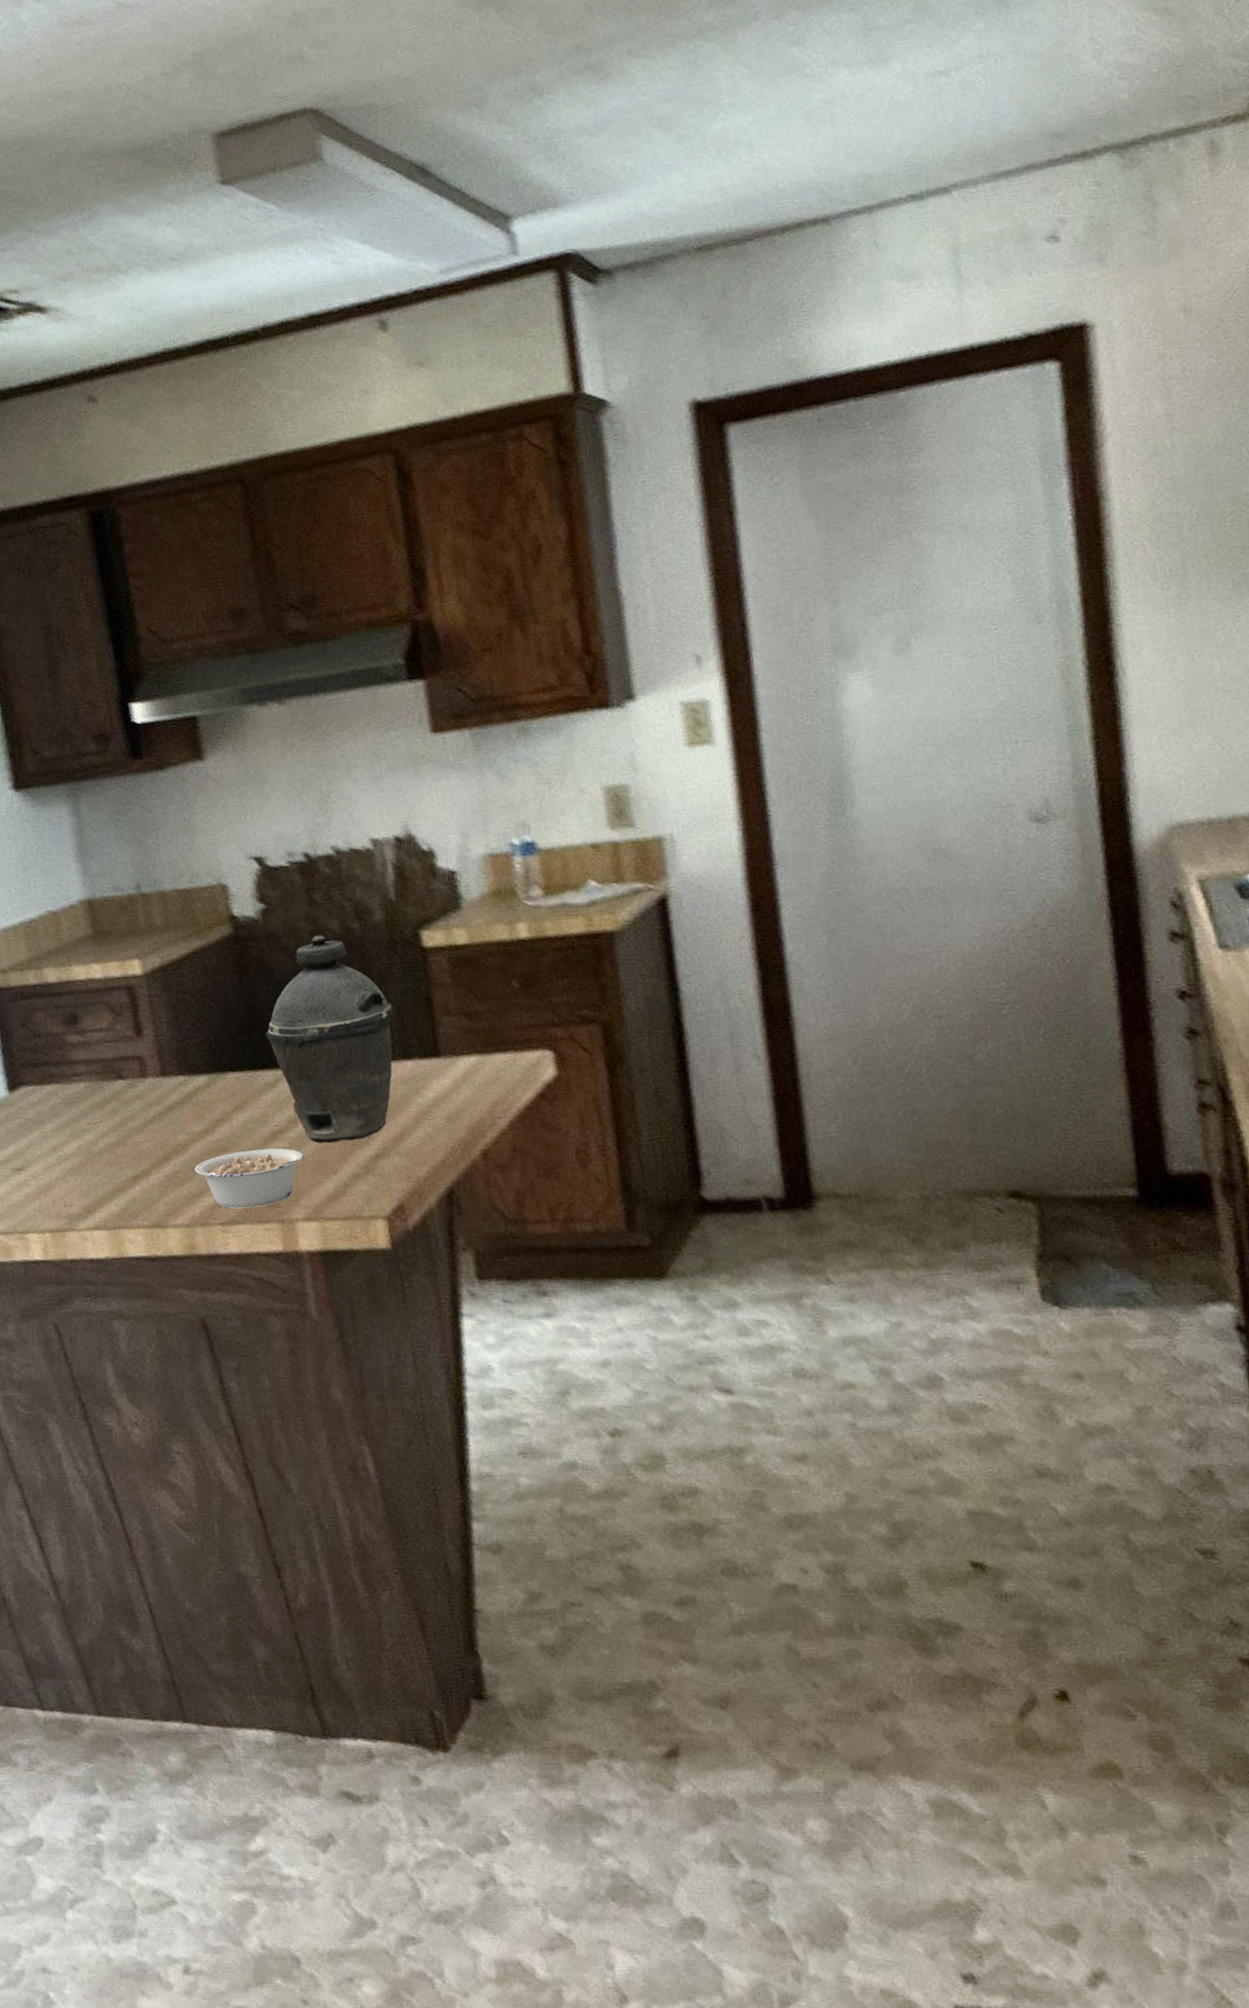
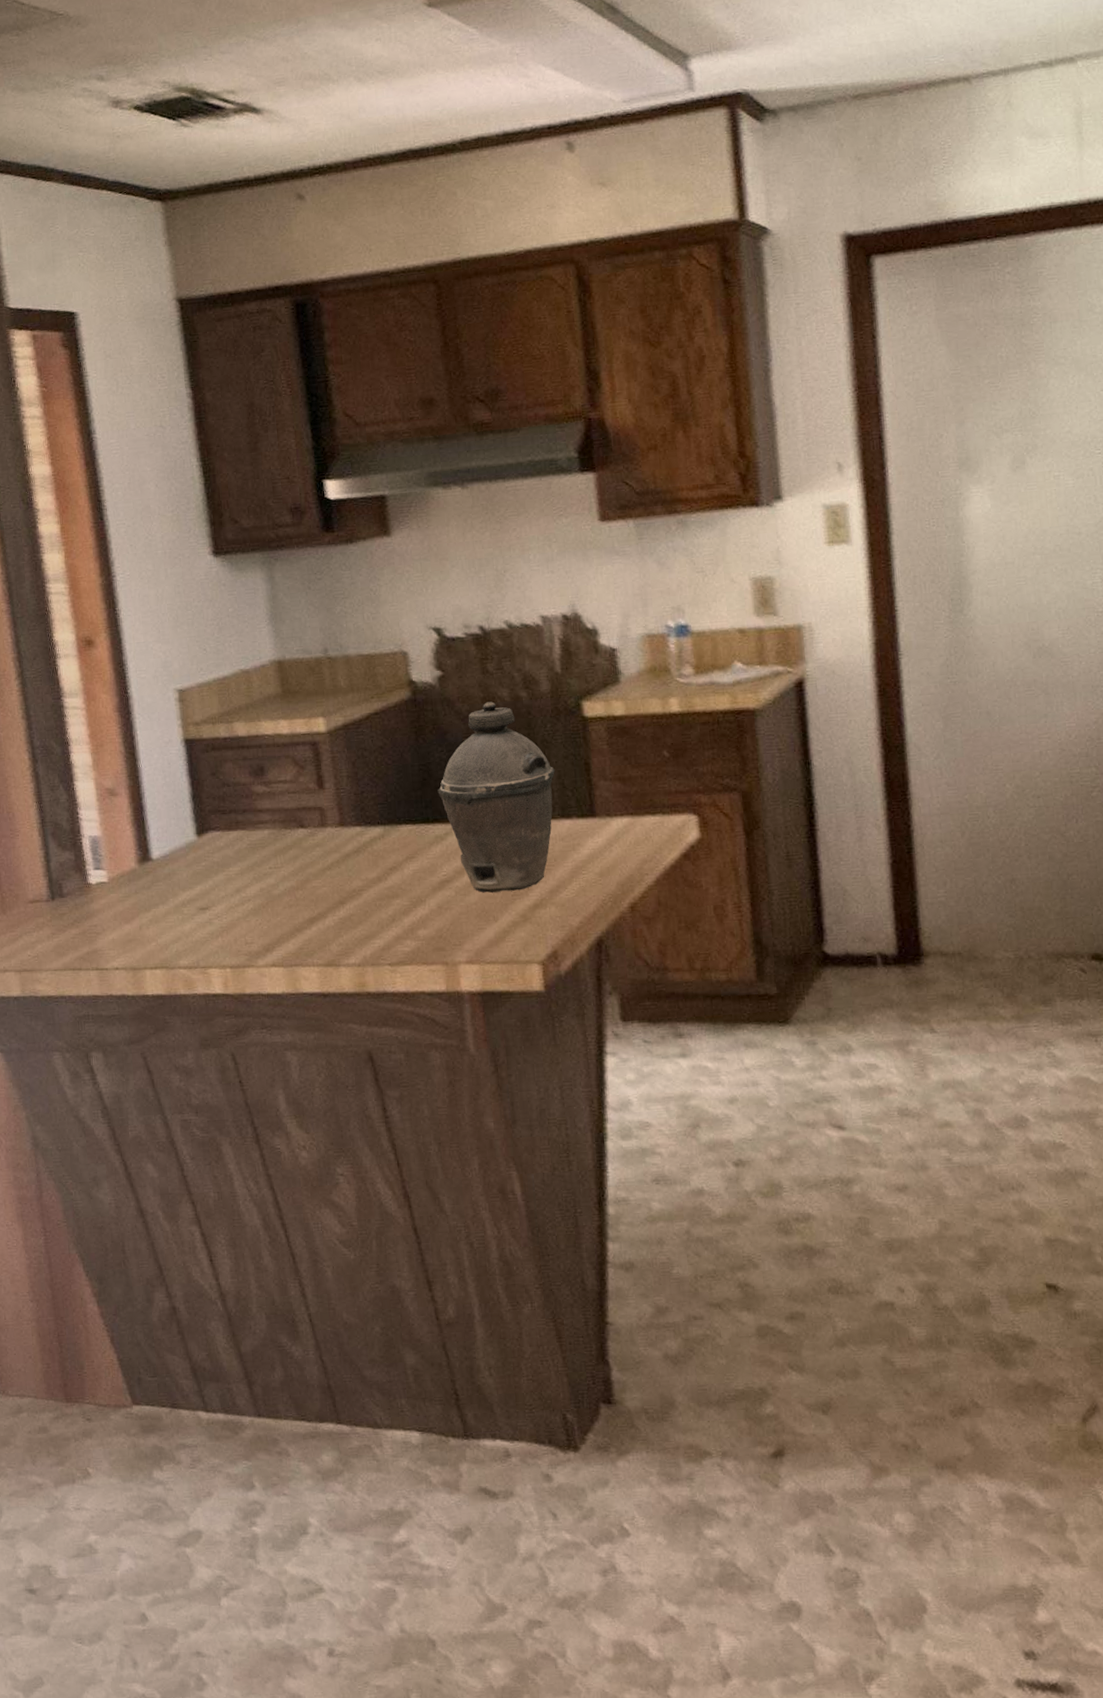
legume: present [194,1148,304,1209] -> none [367,896,468,951]

